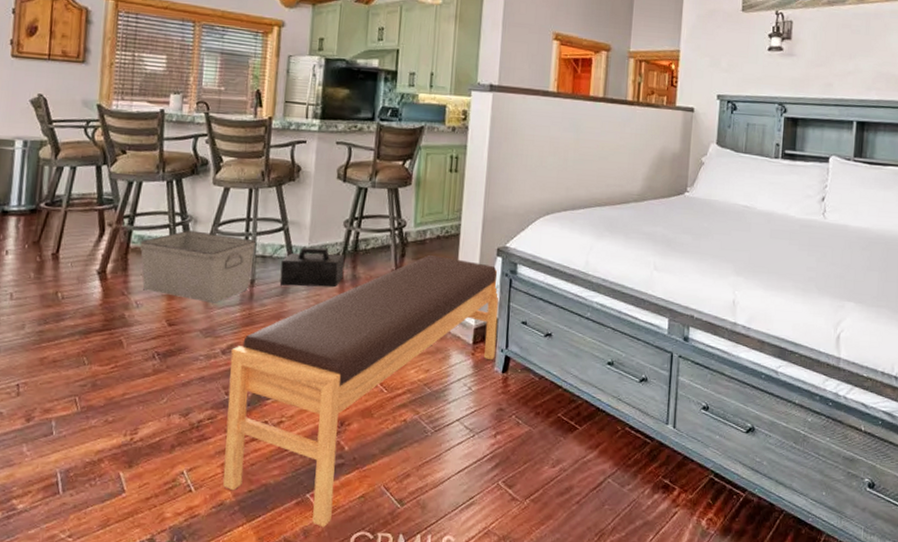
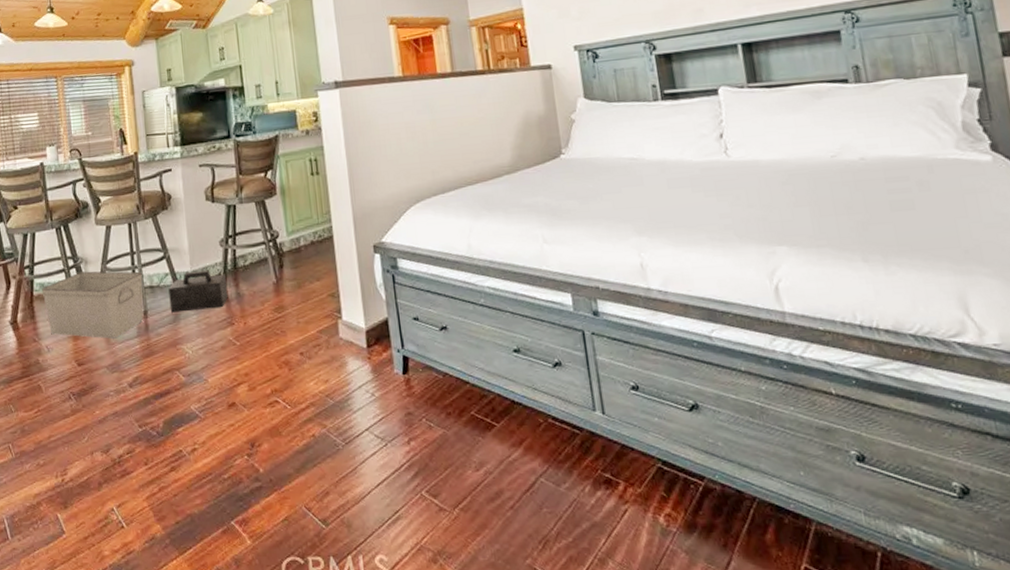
bench: present [223,255,499,528] -> none [137,261,392,555]

